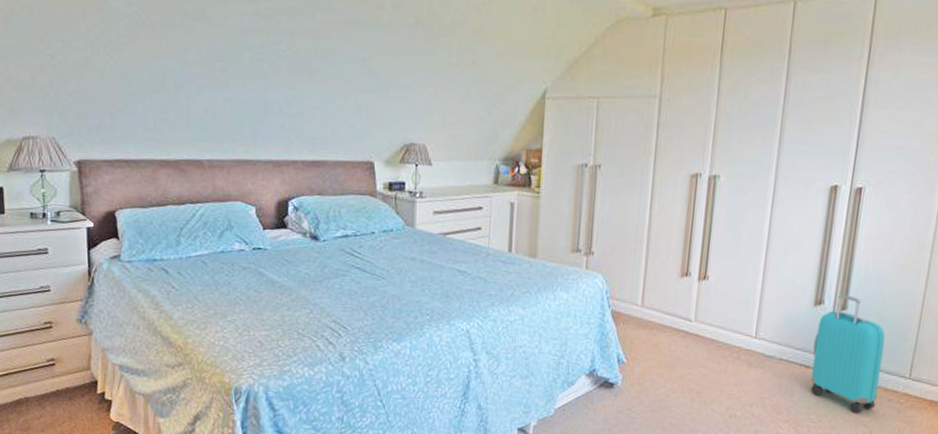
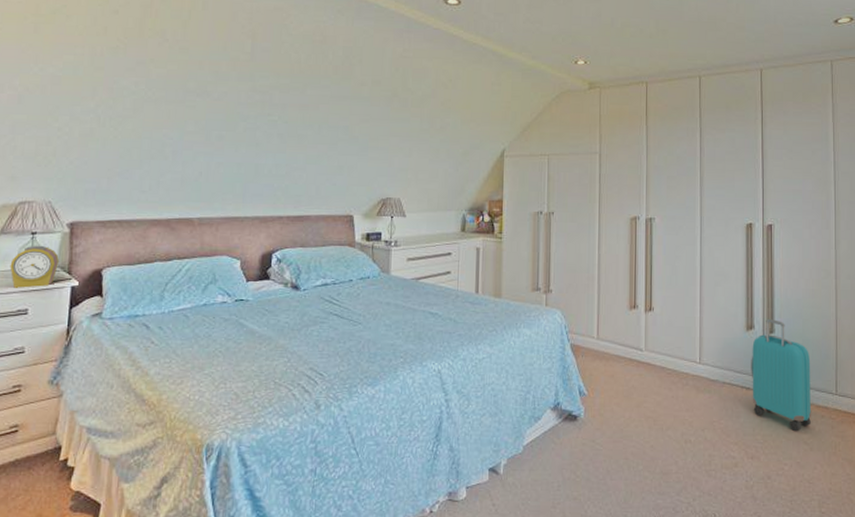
alarm clock: none [23,183,71,228] -> present [10,245,59,288]

